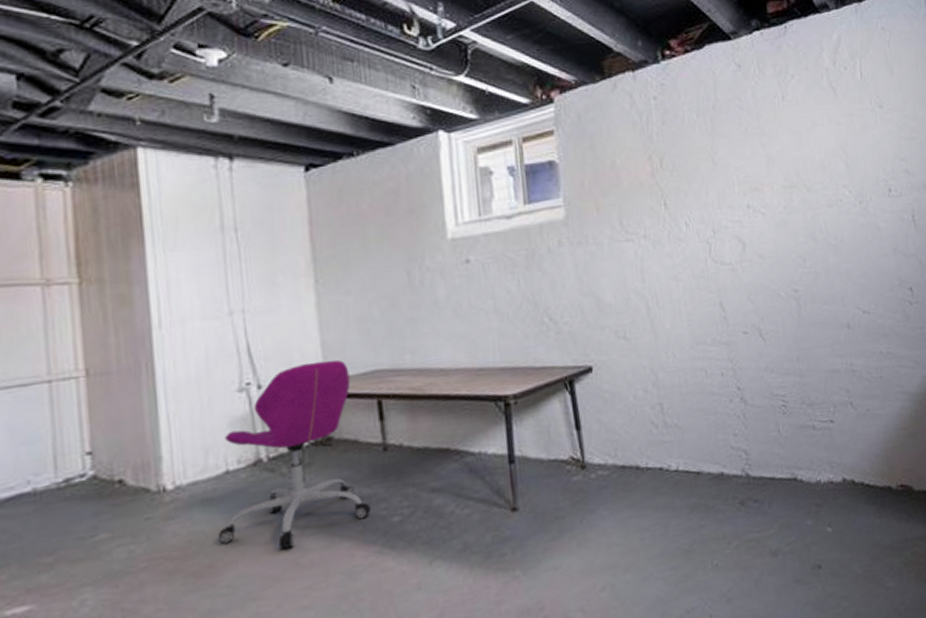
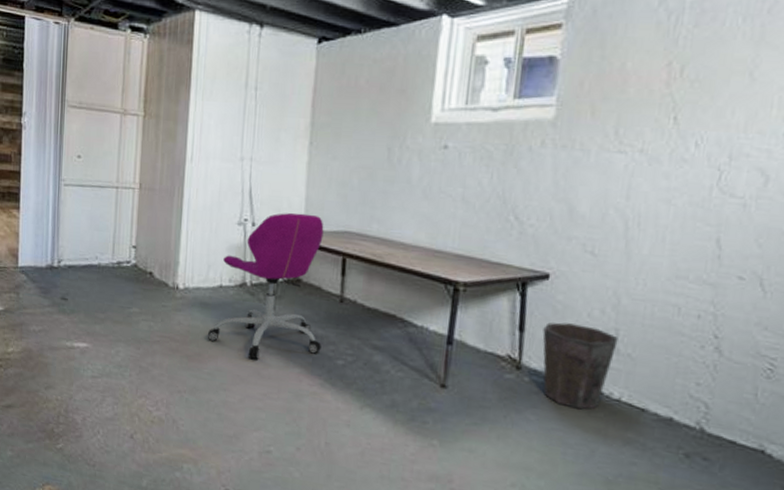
waste bin: none [597,407,665,492] -> present [542,322,618,410]

